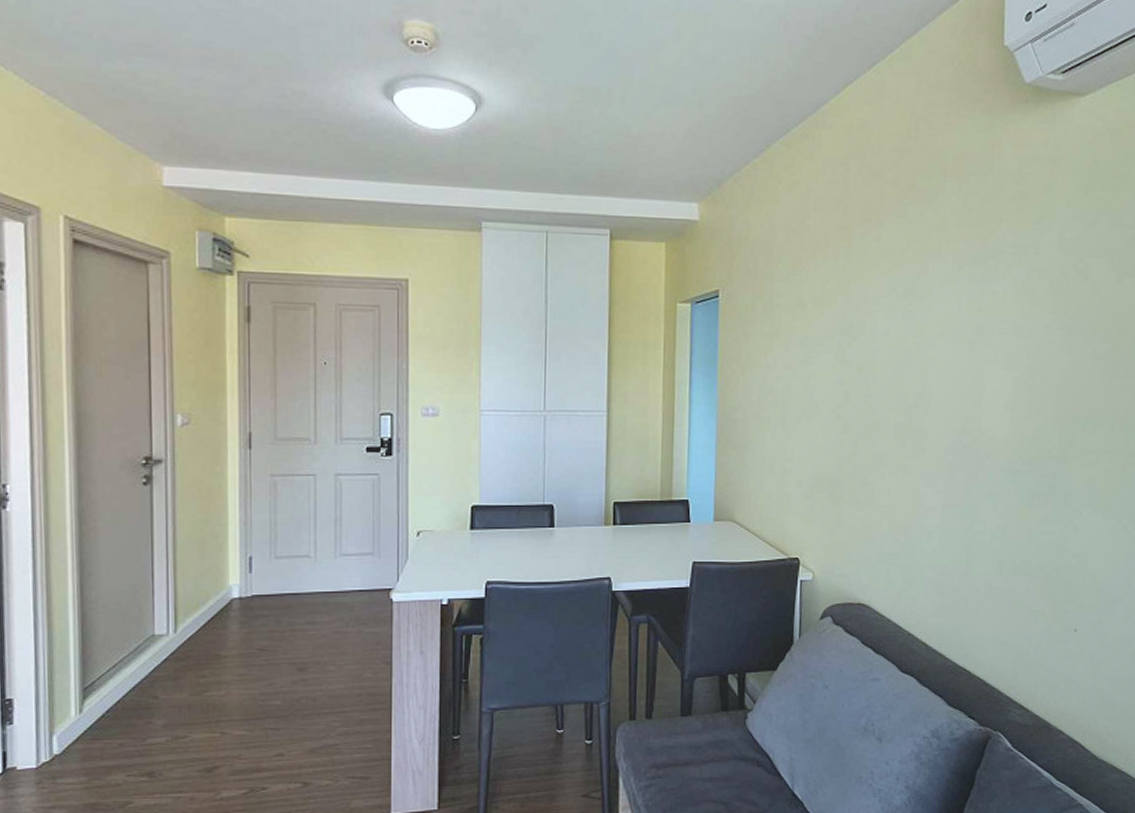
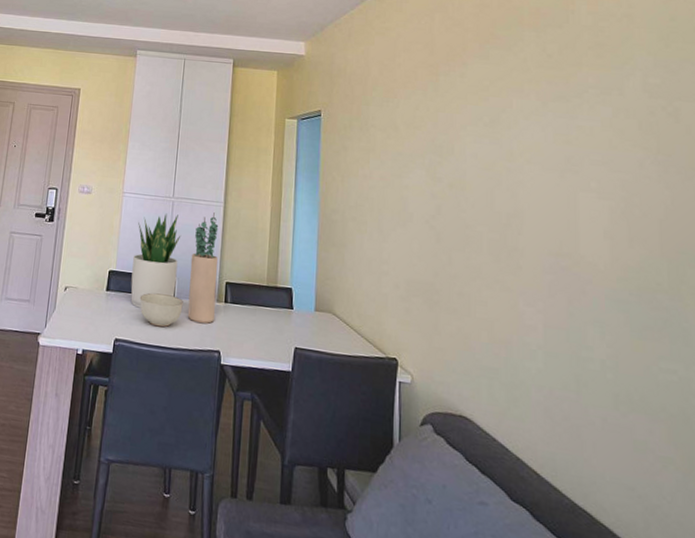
planter: none [500,430,558,544] -> present [130,213,182,308]
bowl: none [512,525,565,562] -> present [139,292,183,328]
vase: none [570,424,604,551] -> present [187,212,219,324]

